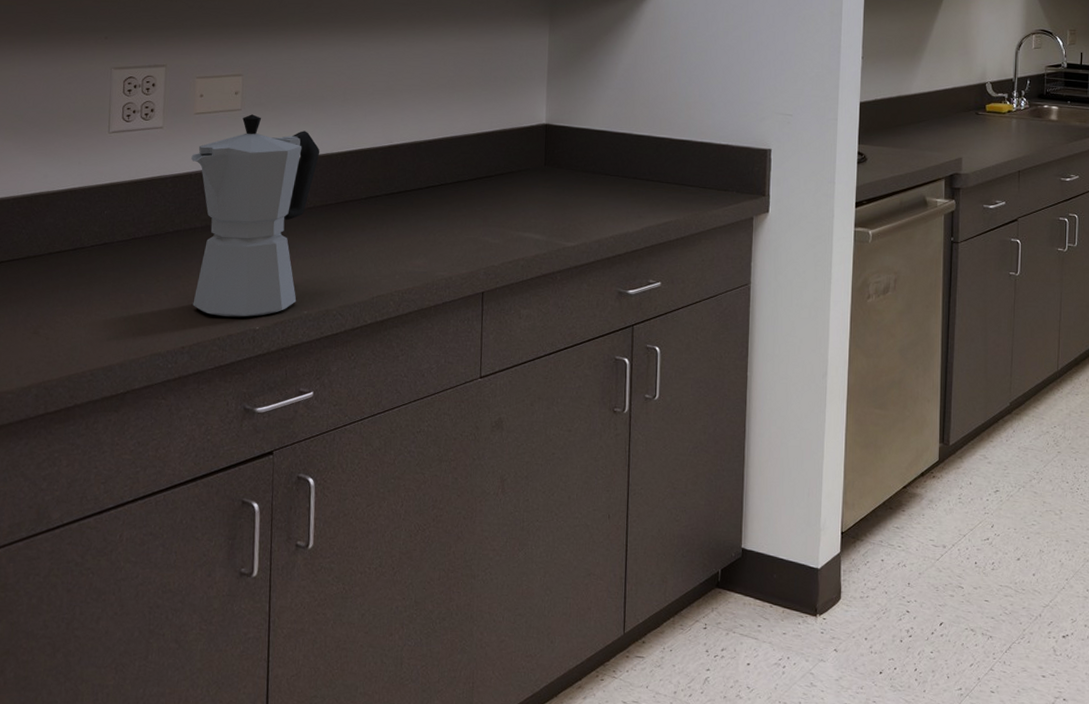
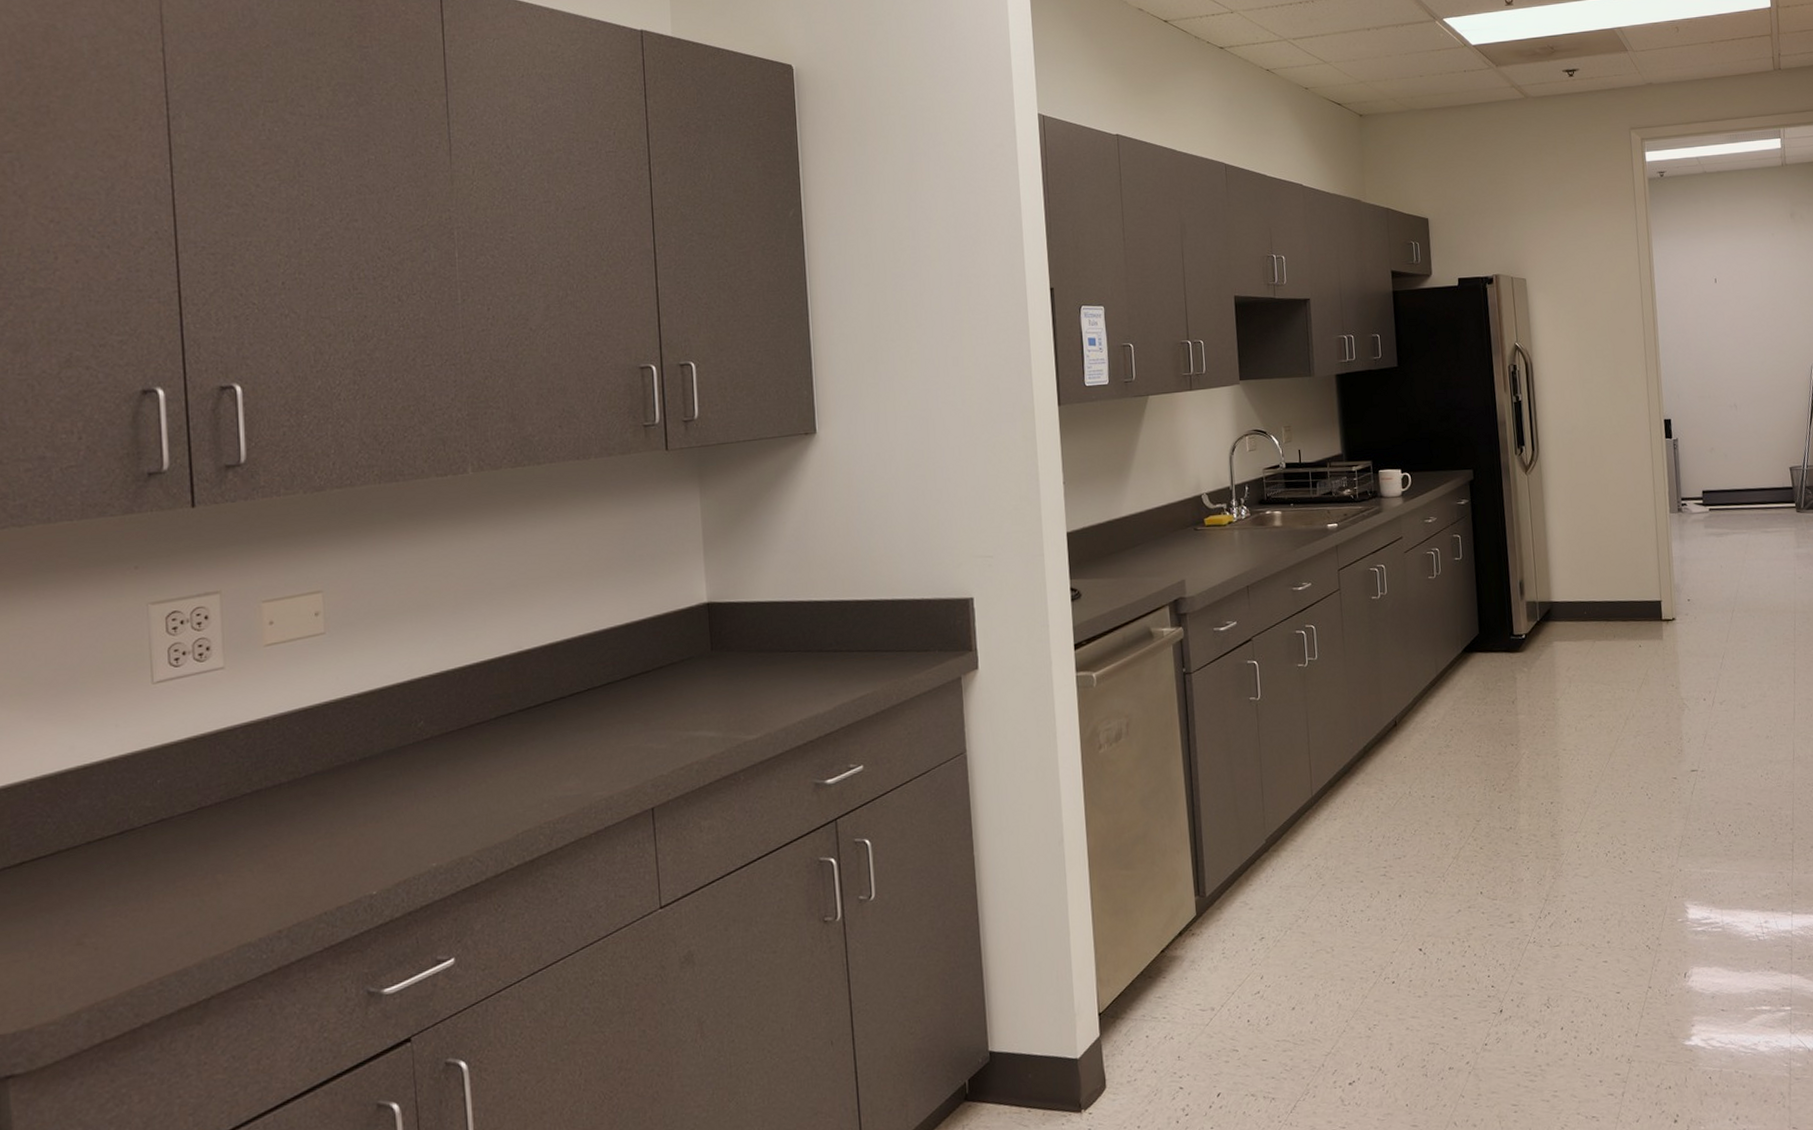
moka pot: present [191,114,320,317] -> none [266,637,432,886]

